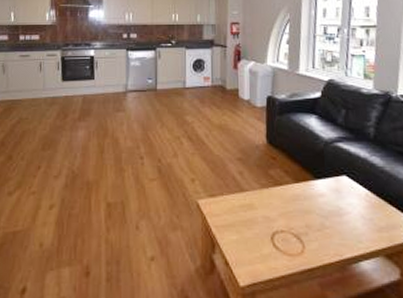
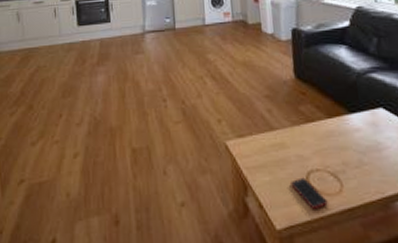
cell phone: none [256,237,290,269] -> present [291,177,328,210]

